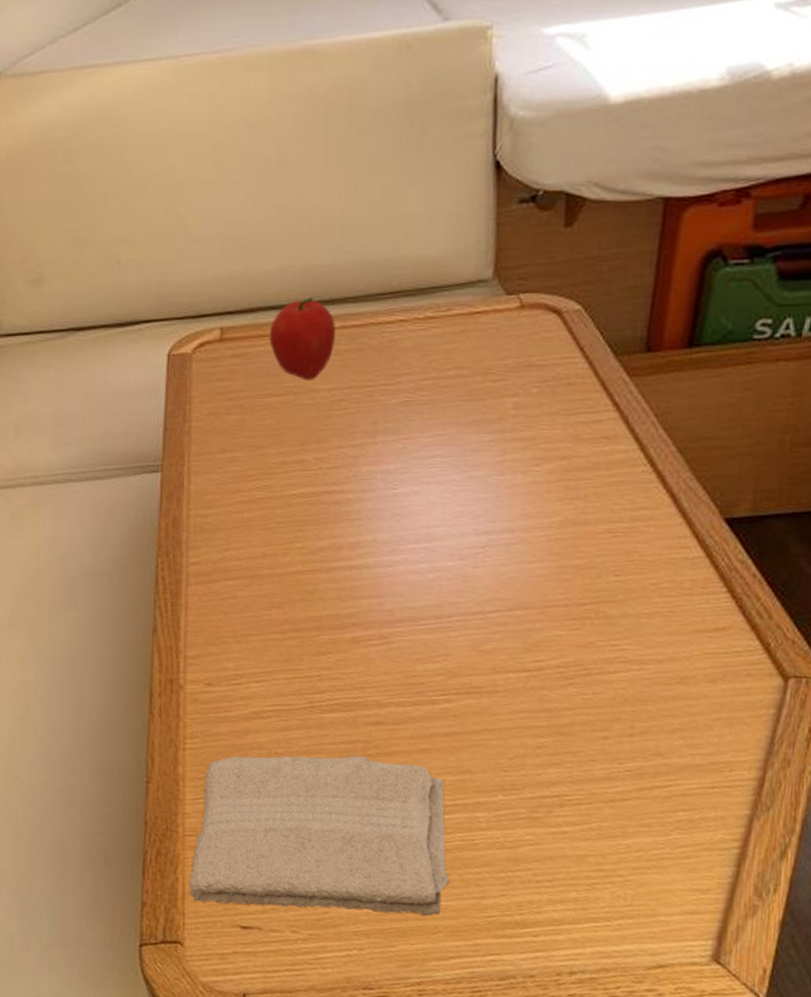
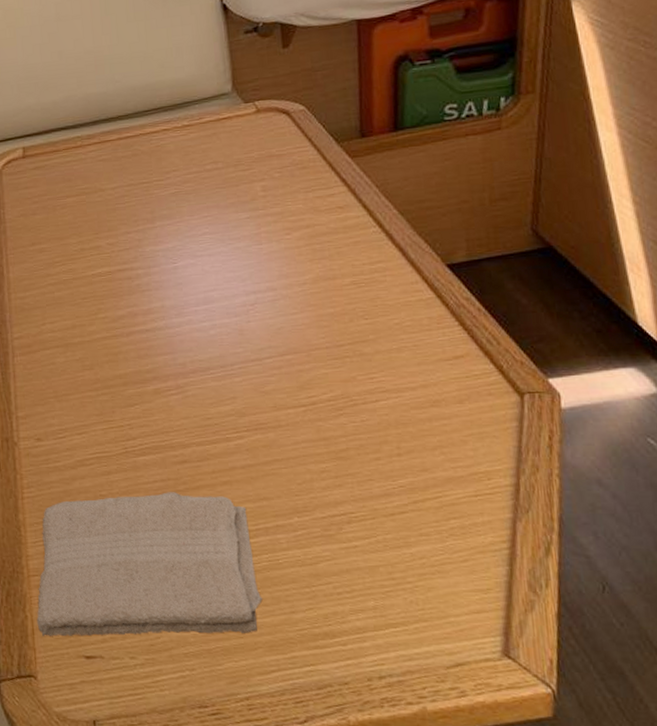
fruit: present [269,296,335,381] -> none [61,117,114,183]

